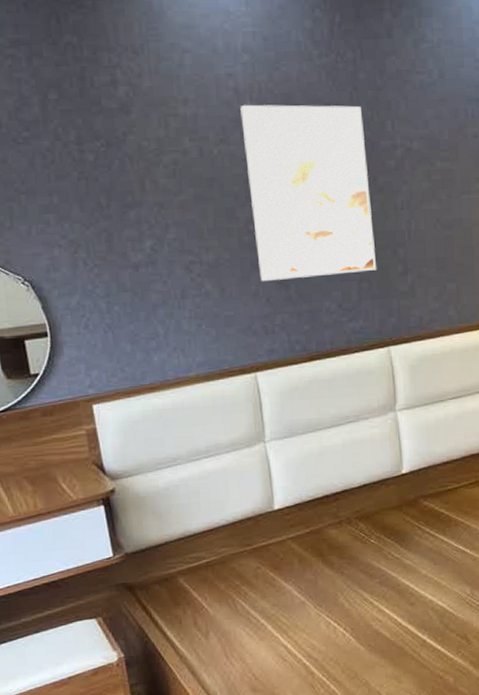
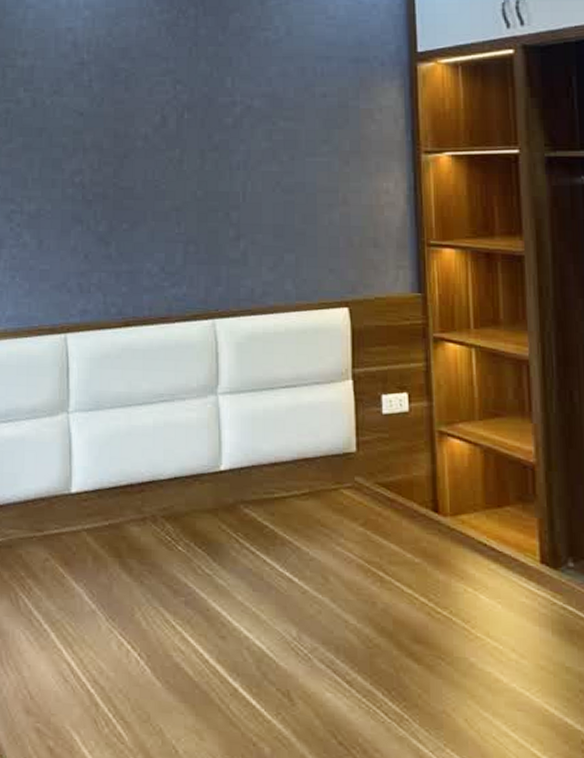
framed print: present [240,104,377,282] -> none [76,57,206,237]

